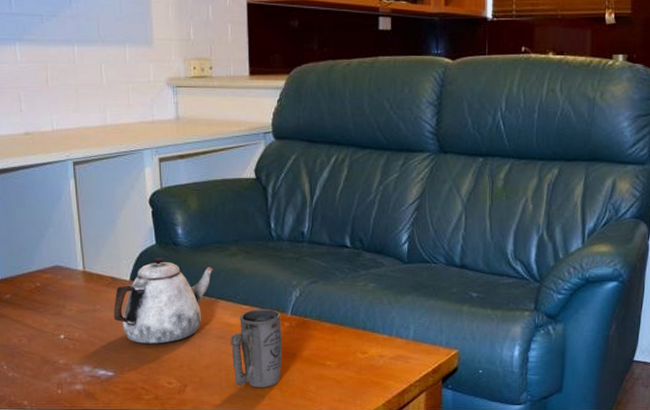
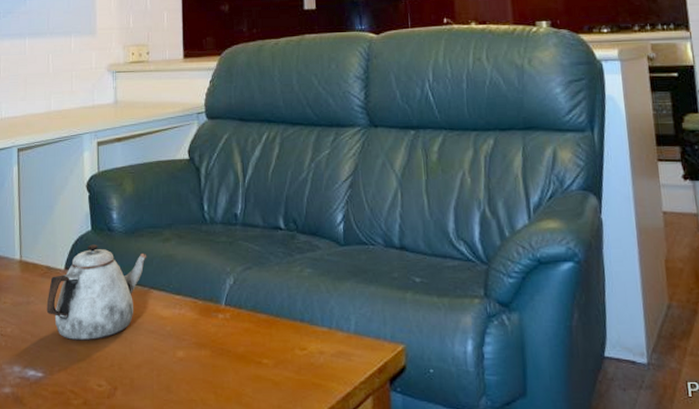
mug: present [231,309,283,387] -> none [163,299,217,390]

